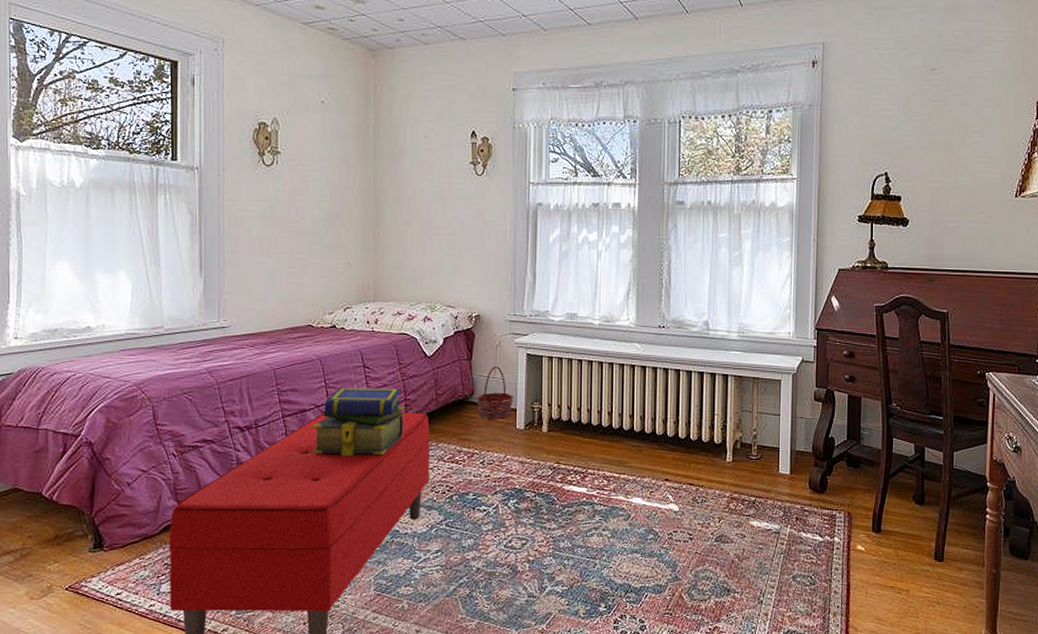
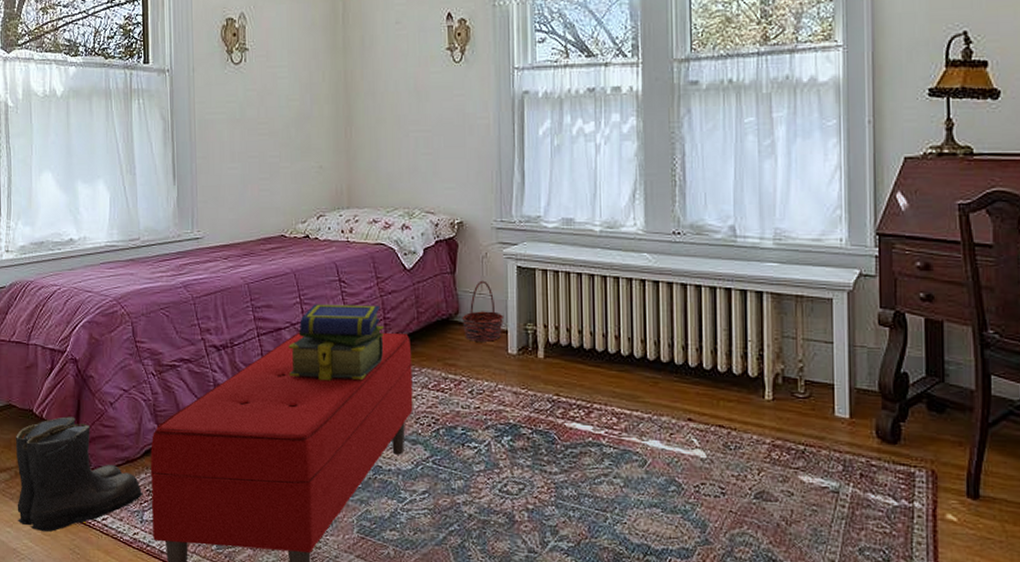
boots: none [21,498,161,610] -> present [15,416,143,533]

